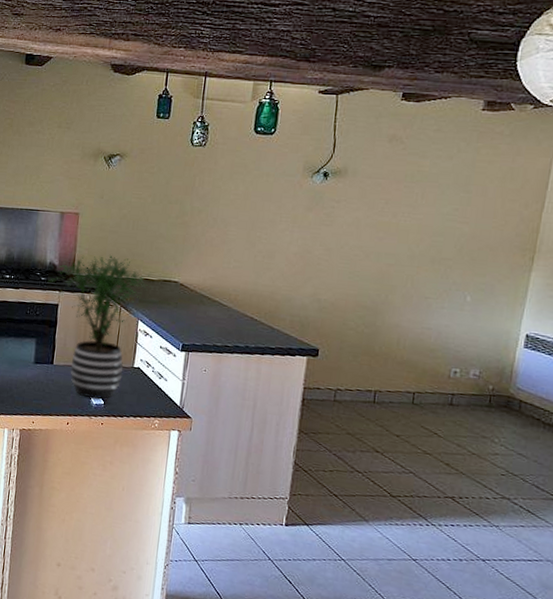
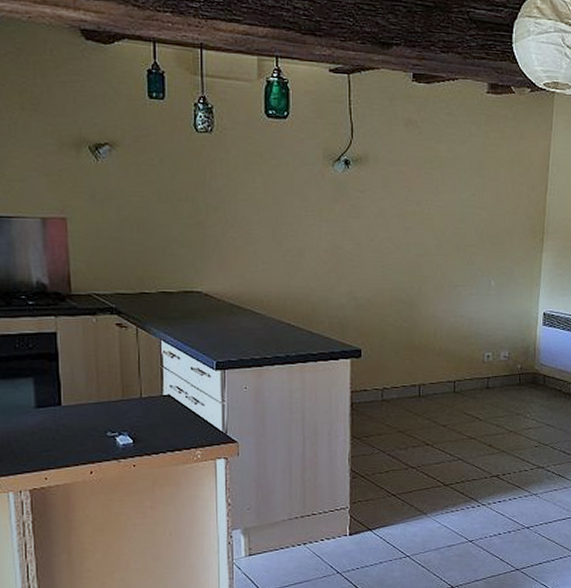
potted plant: present [48,254,152,399] -> none [39,266,169,439]

